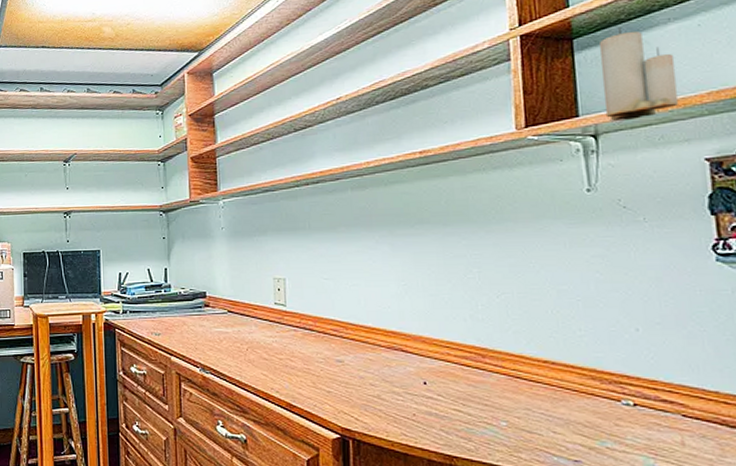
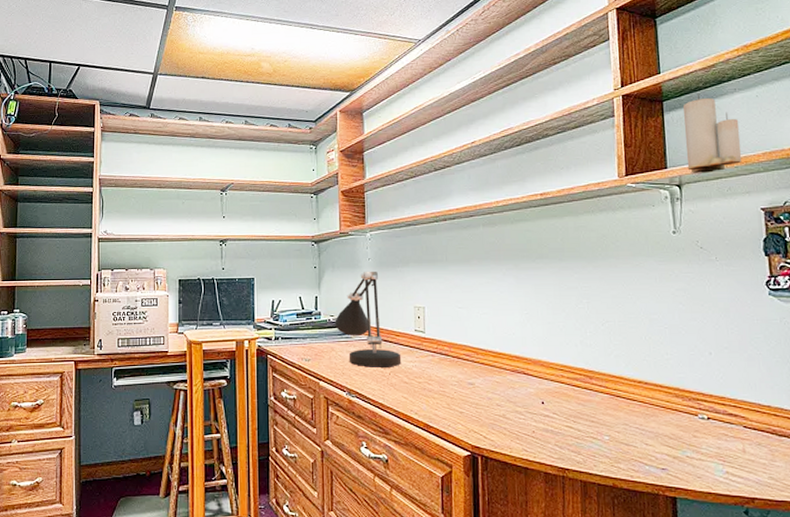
desk lamp: none [186,242,260,344] -> present [335,272,402,369]

